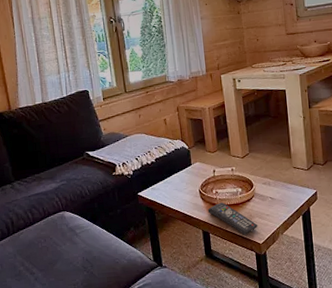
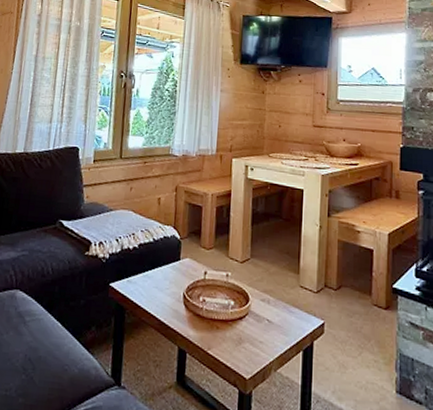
remote control: present [207,202,258,235] -> none [189,315,248,364]

